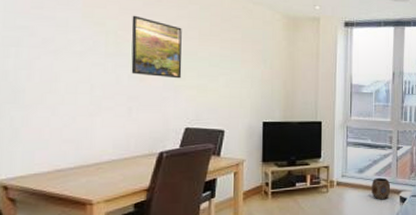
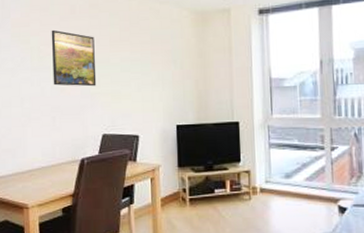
planter: present [372,177,391,200] -> none [302,183,326,210]

